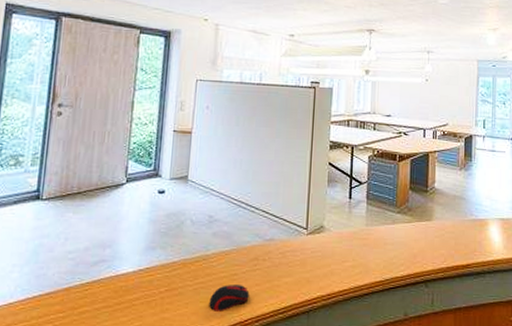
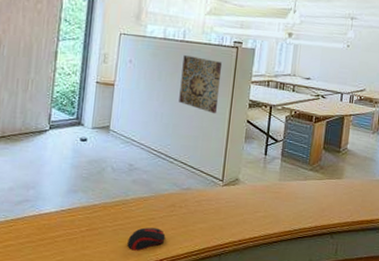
wall art: none [258,99,301,158] -> present [179,55,223,114]

